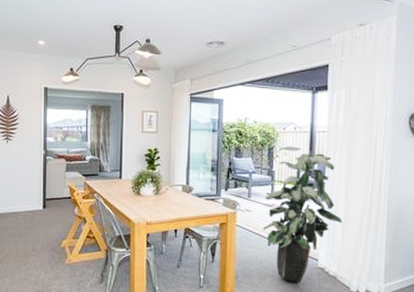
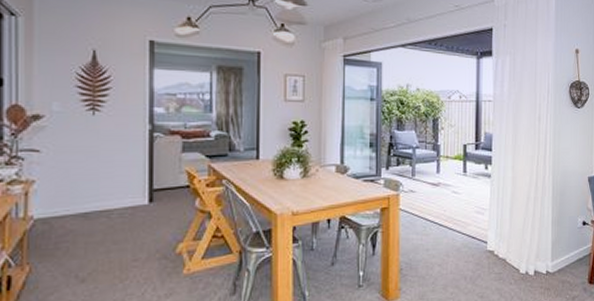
indoor plant: present [262,146,342,283] -> none [428,117,510,270]

